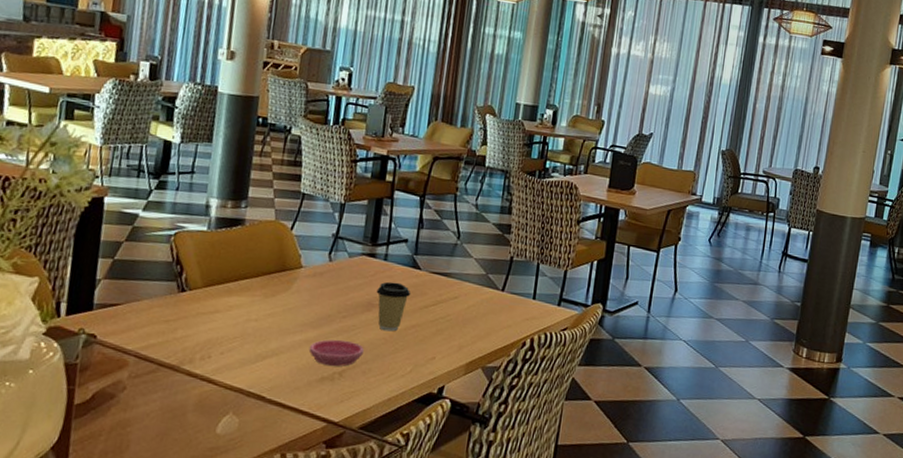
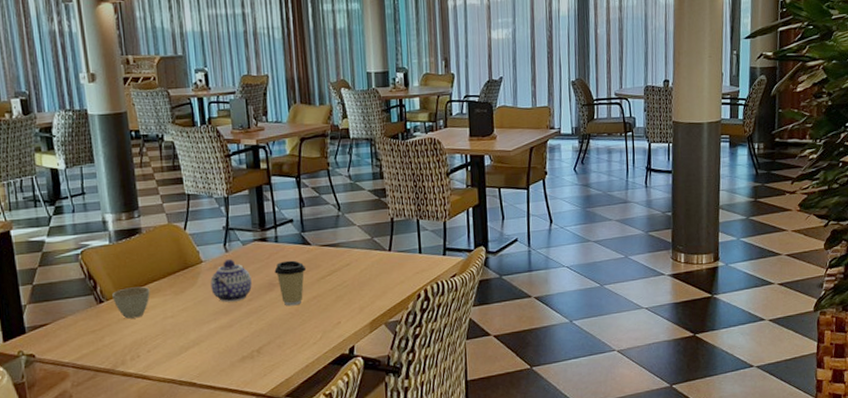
cup: none [196,280,239,315] -> present [112,286,150,319]
teapot: none [305,269,351,316] -> present [210,259,252,302]
saucer: present [309,339,364,367] -> none [225,320,275,346]

